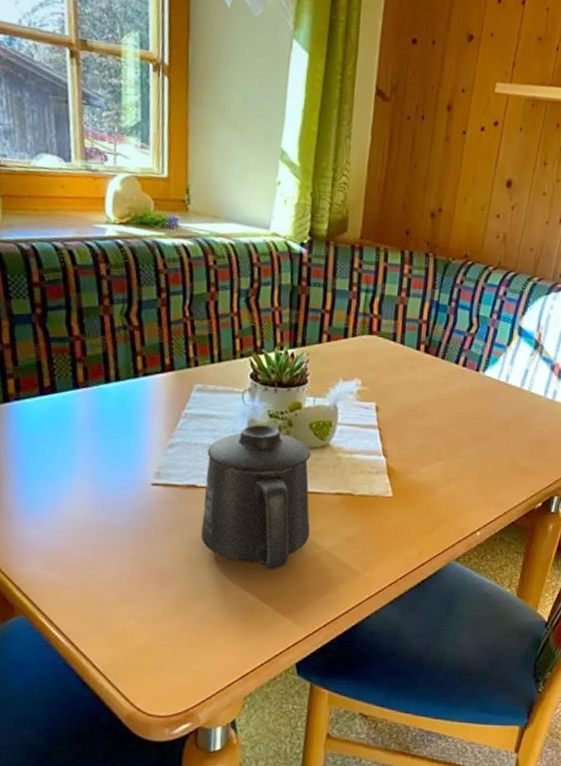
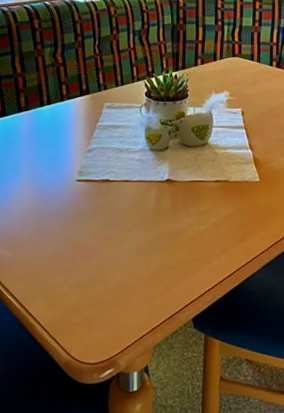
mug: present [201,424,311,570] -> none [115,131,198,244]

